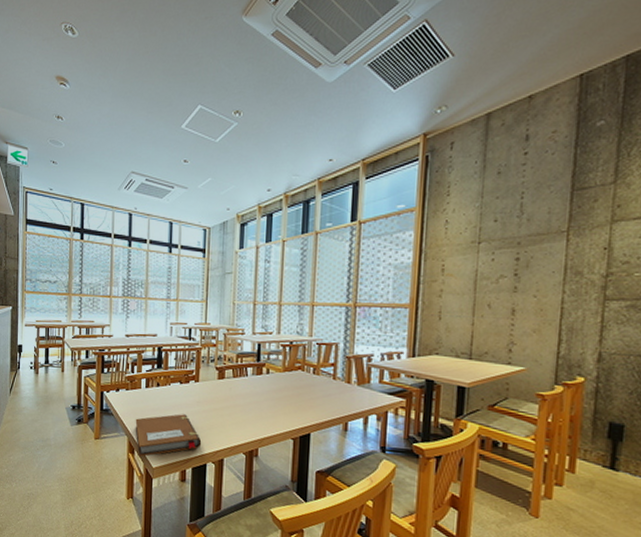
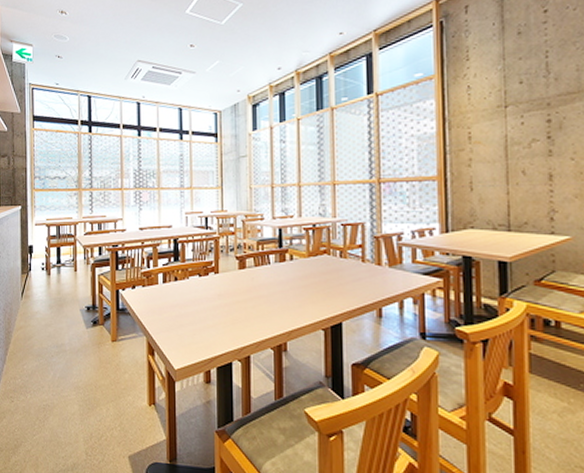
notebook: present [135,414,202,457] -> none [153,309,226,359]

